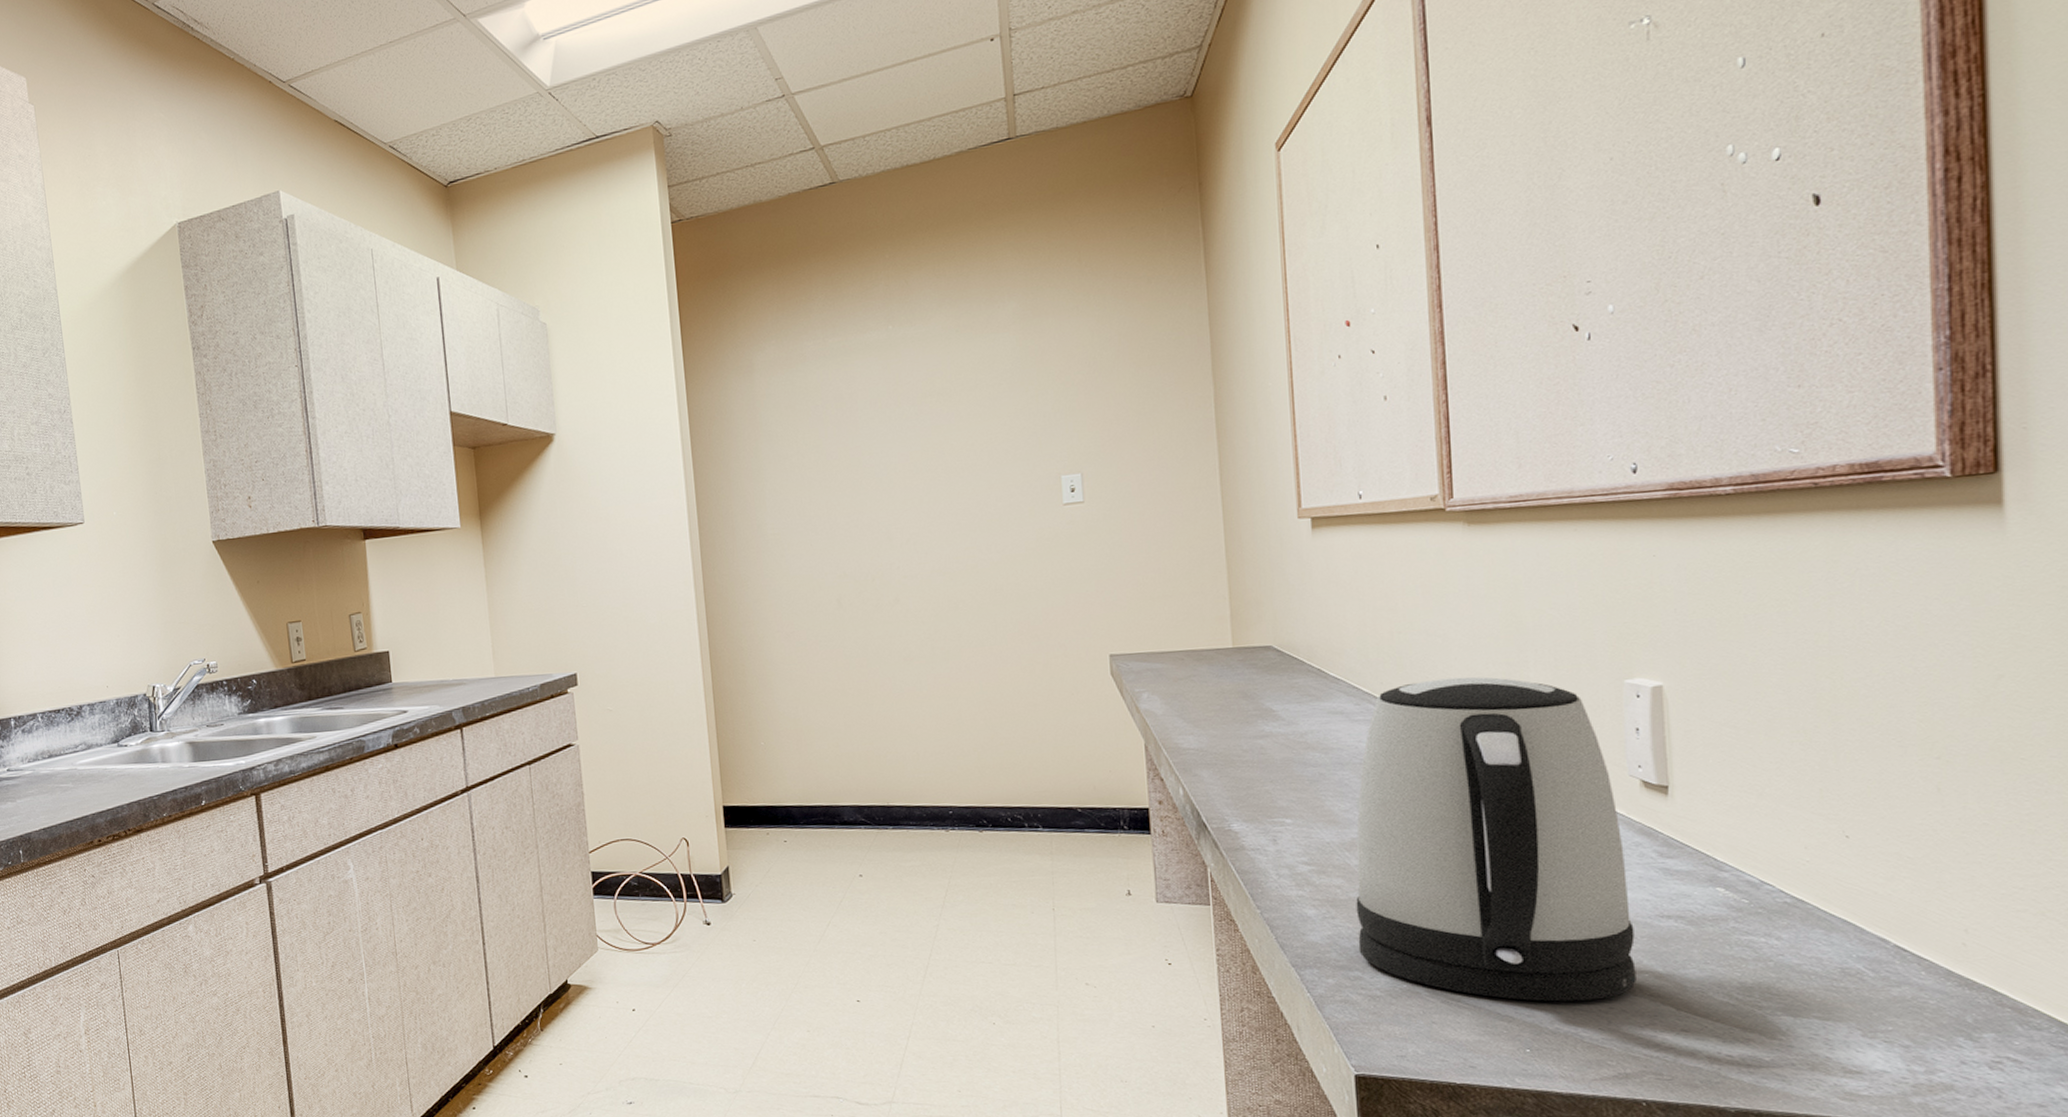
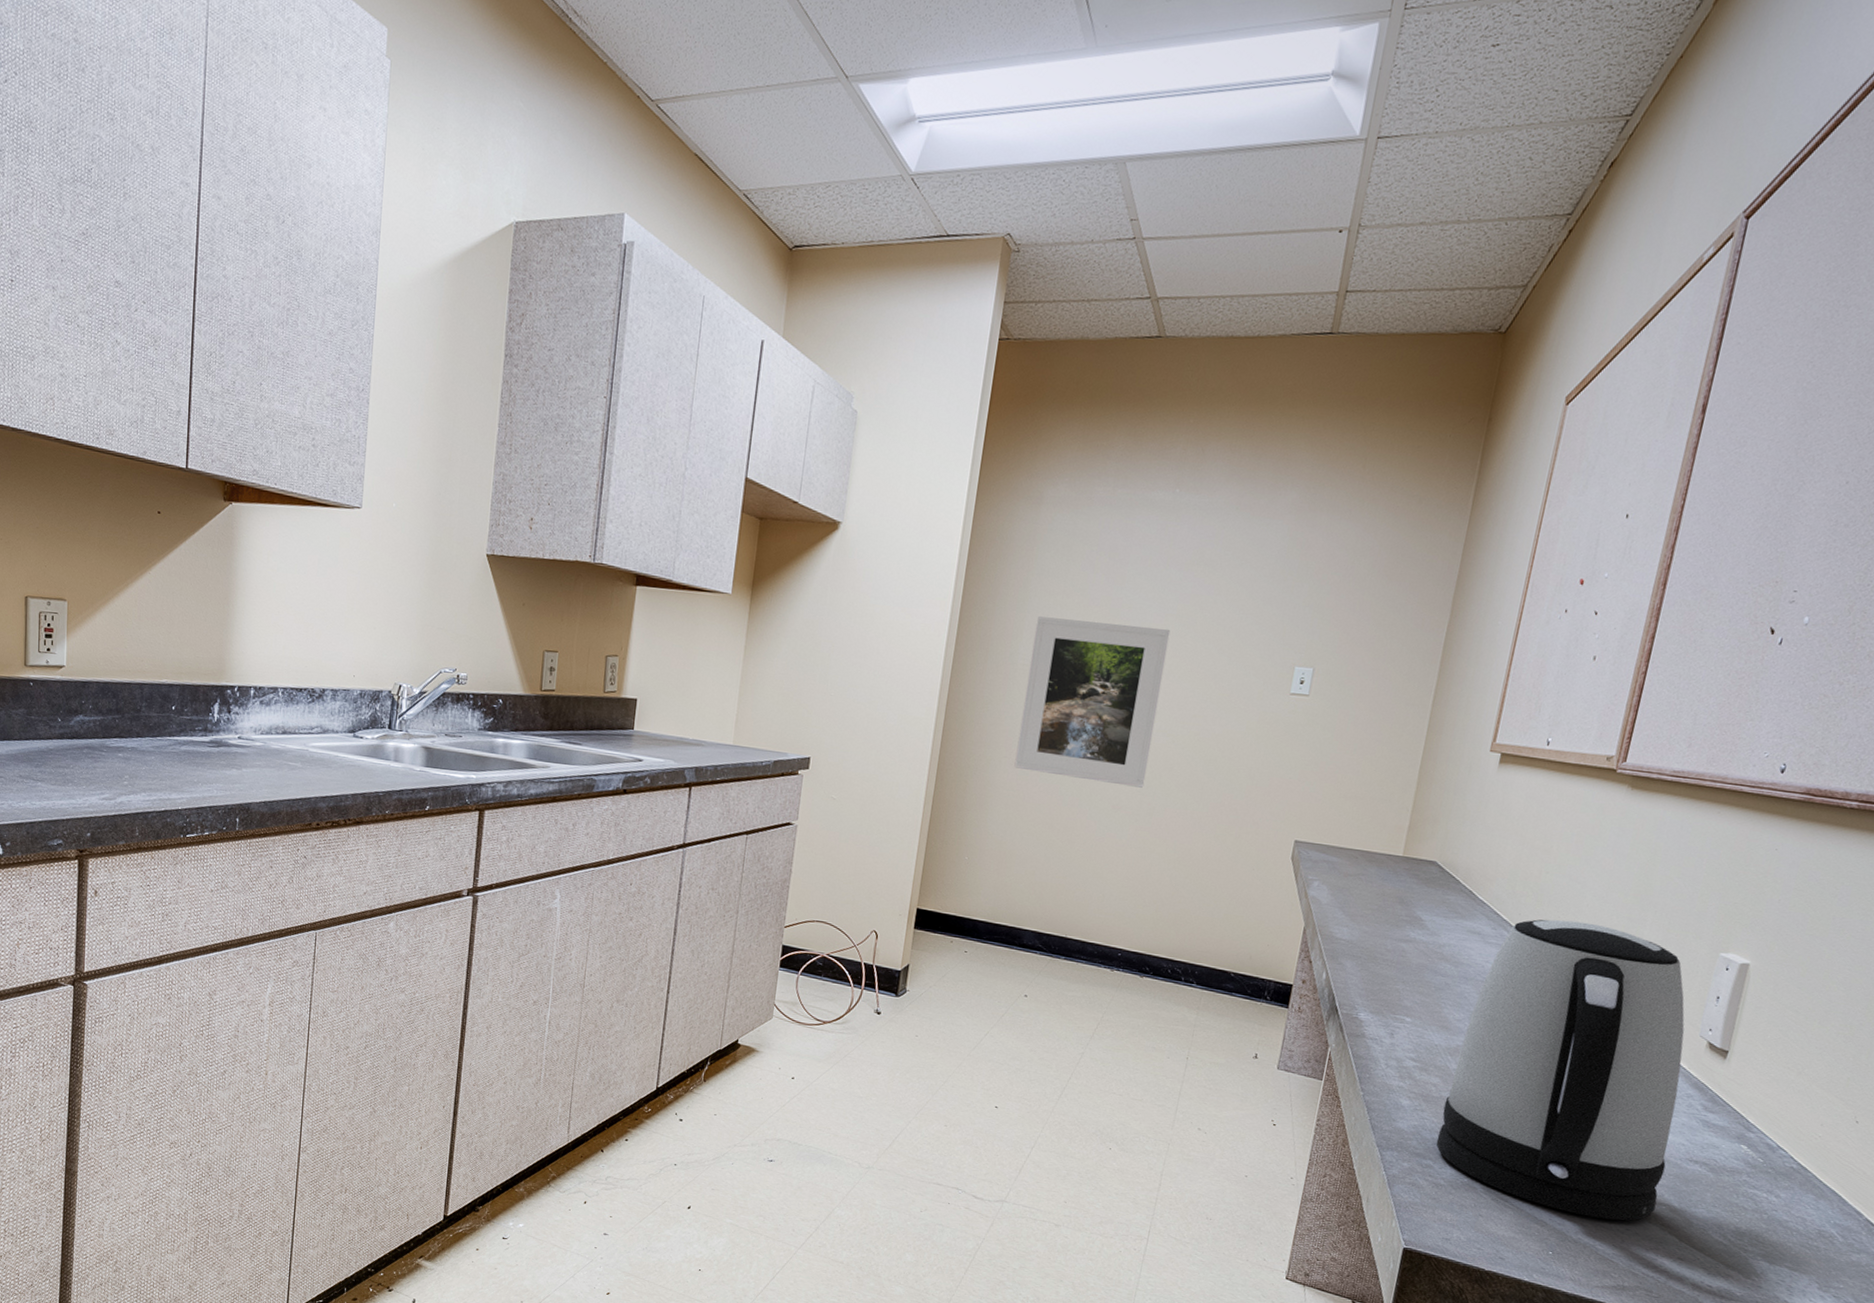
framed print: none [776,466,932,641] -> present [1014,616,1171,788]

